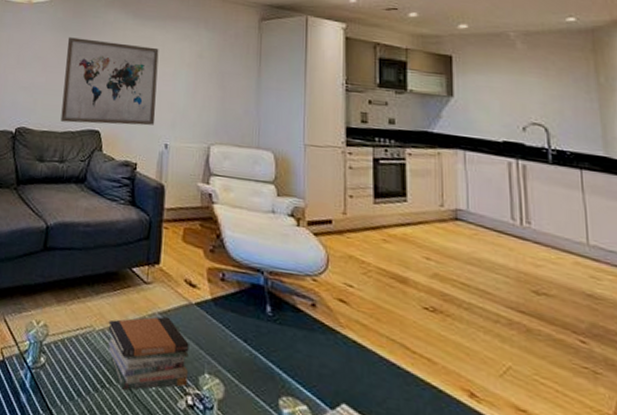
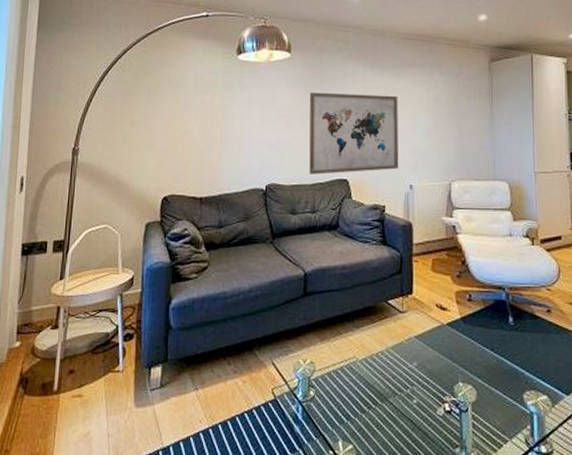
book stack: present [108,316,189,390] -> none [370,339,444,407]

